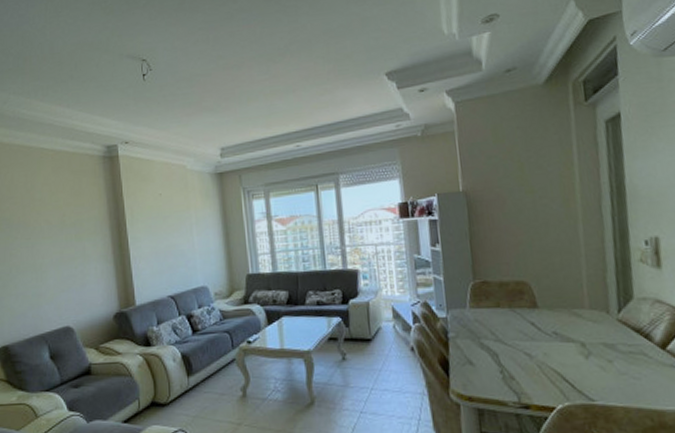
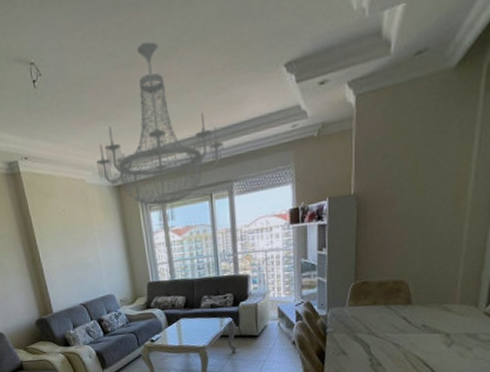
chandelier: none [199,48,329,212] -> present [96,41,224,223]

